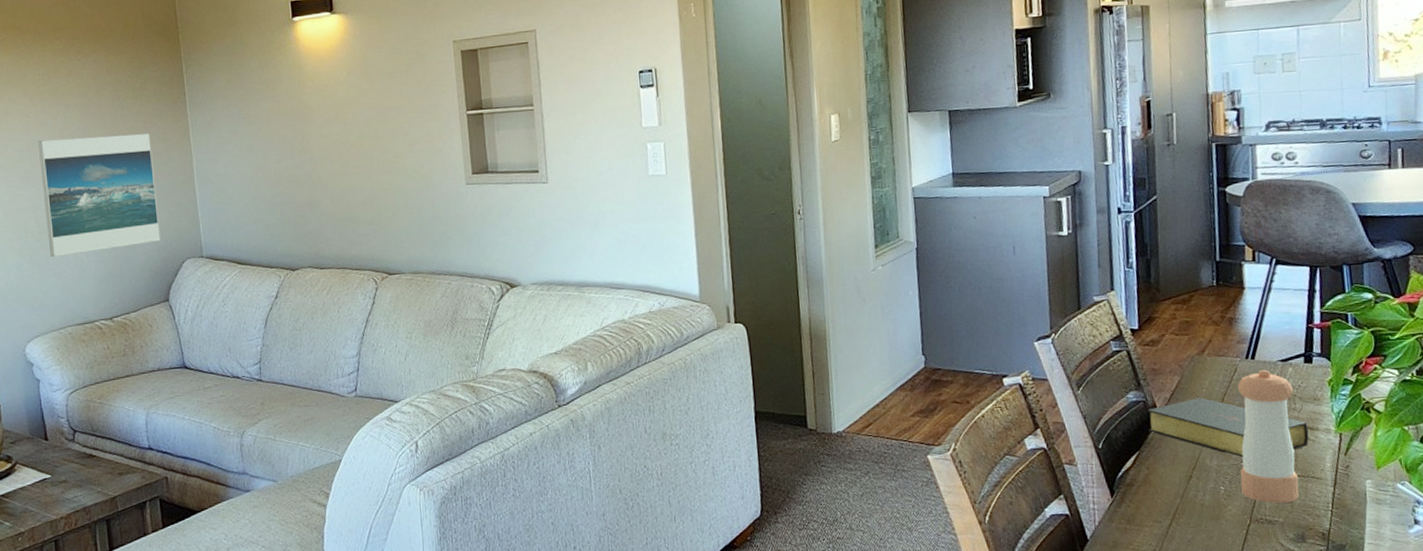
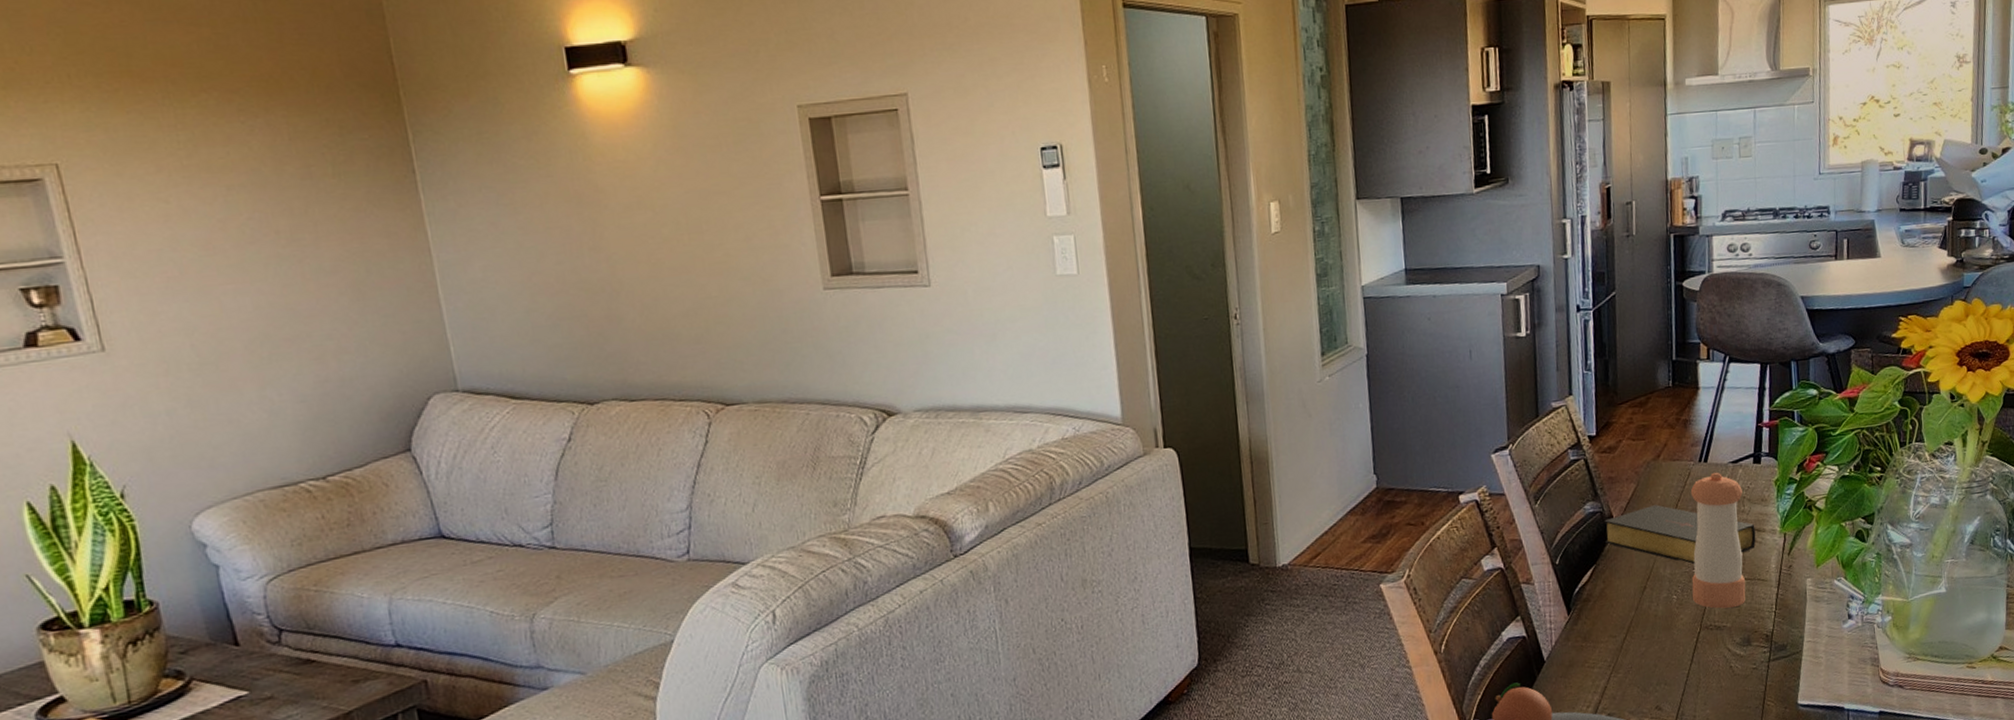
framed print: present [37,133,160,258] -> none [185,225,392,398]

